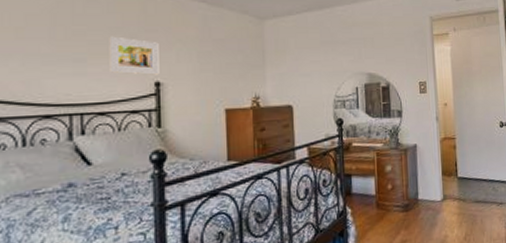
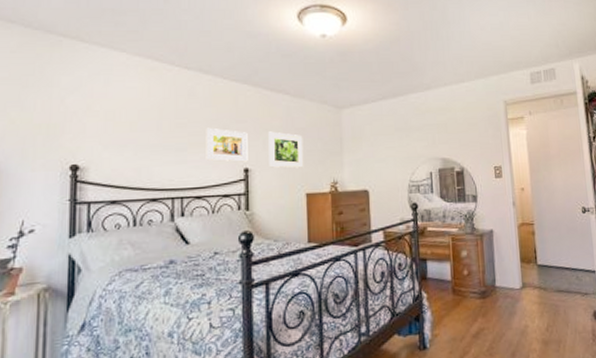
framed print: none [182,42,223,83] -> present [268,131,304,169]

